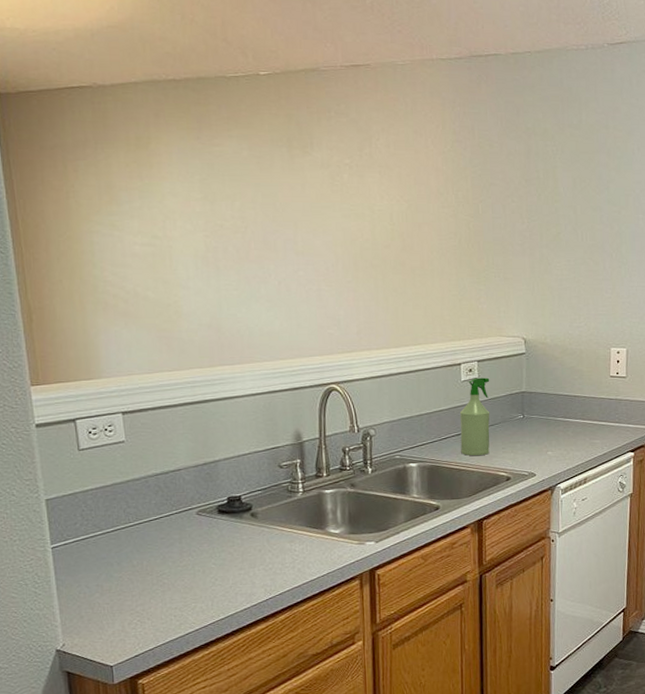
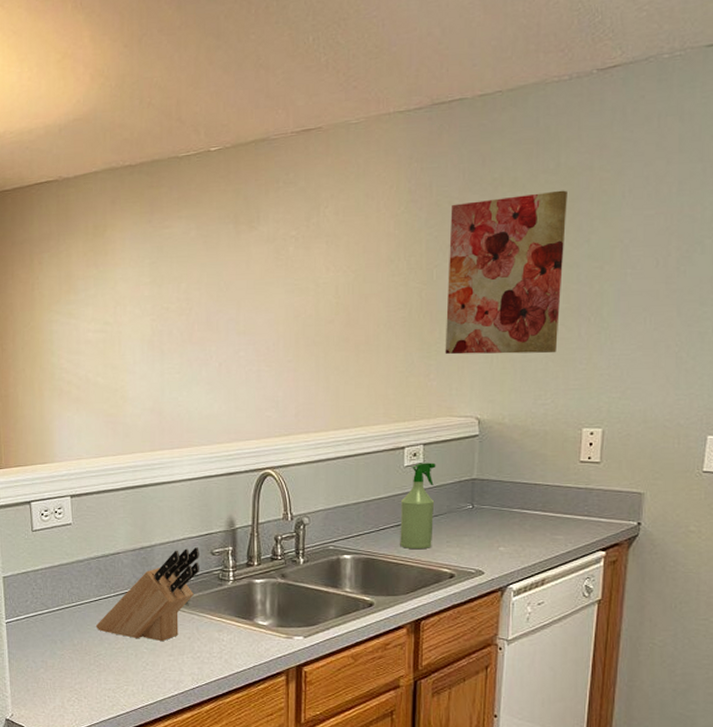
knife block: none [157,461,268,556] -> present [95,547,199,642]
wall art: none [491,143,590,283] -> present [445,190,567,355]

